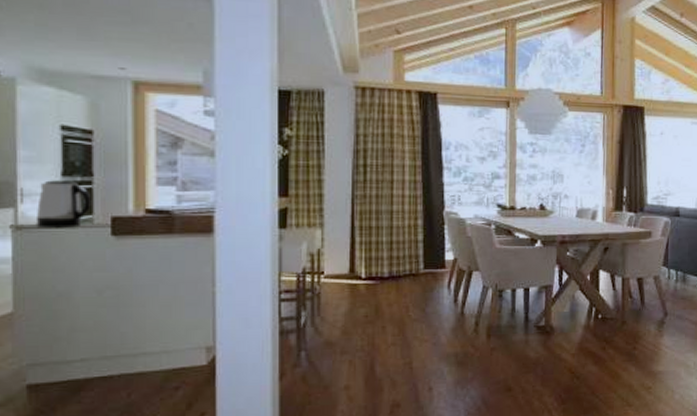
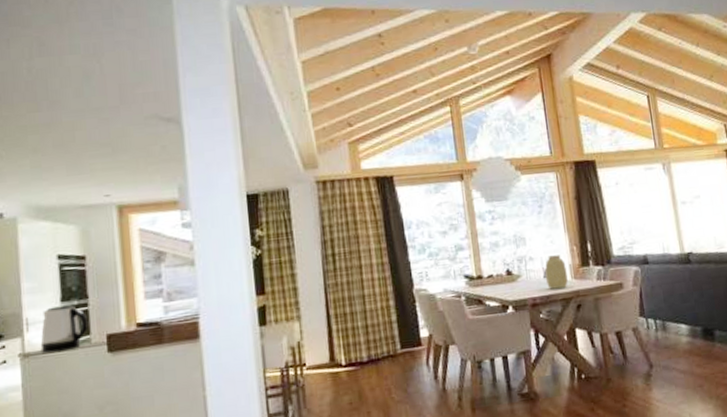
vase: none [578,196,600,230] -> present [545,255,568,290]

